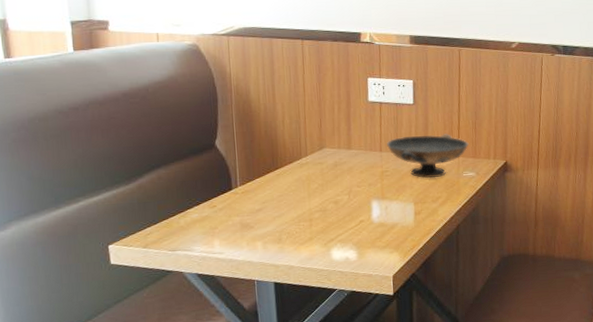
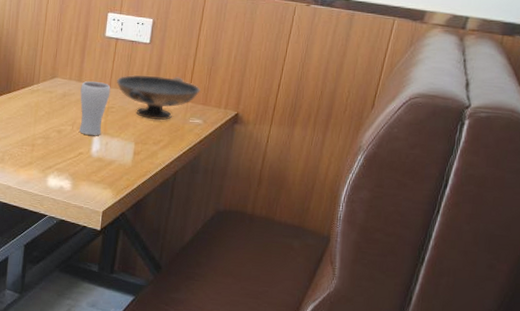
drinking glass: none [351,147,382,202] -> present [79,81,111,135]

